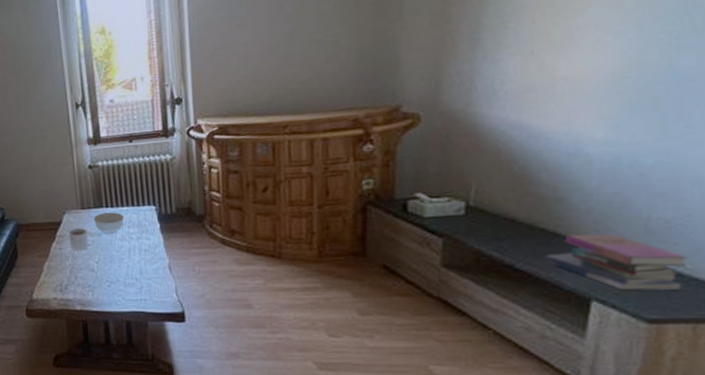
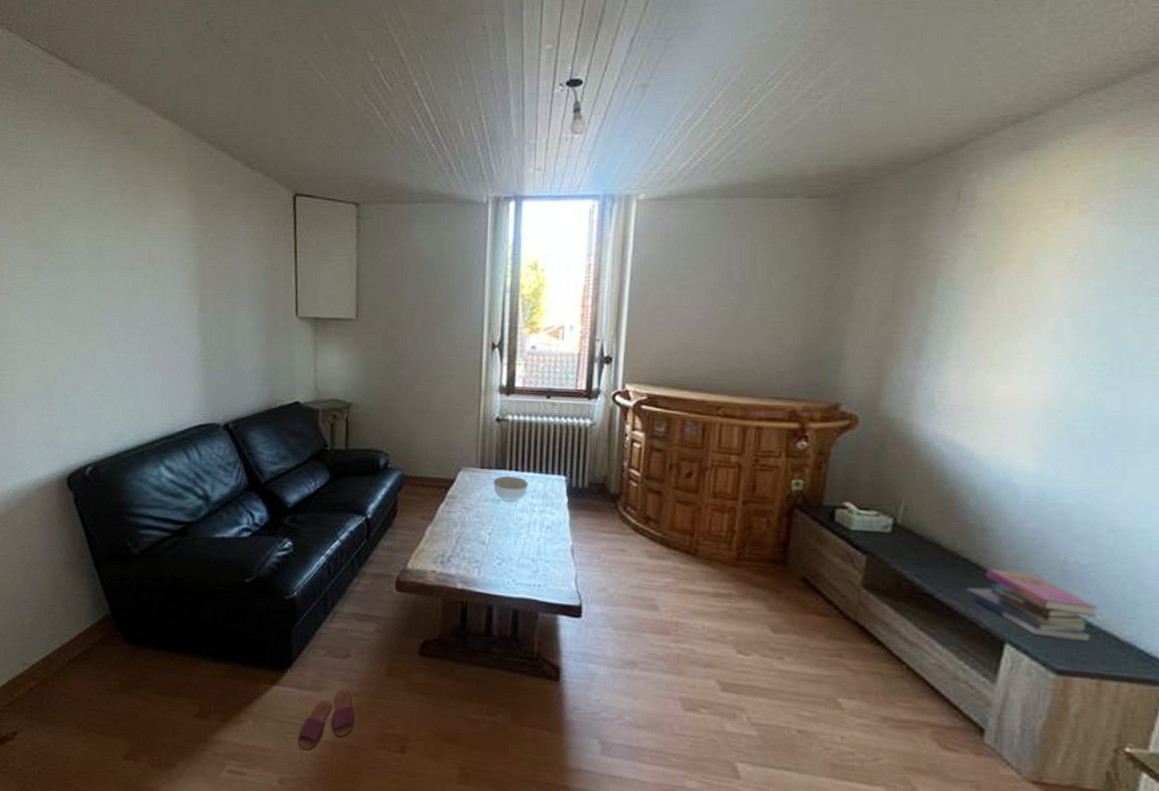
mug: present [68,228,95,252] -> none [461,490,491,519]

